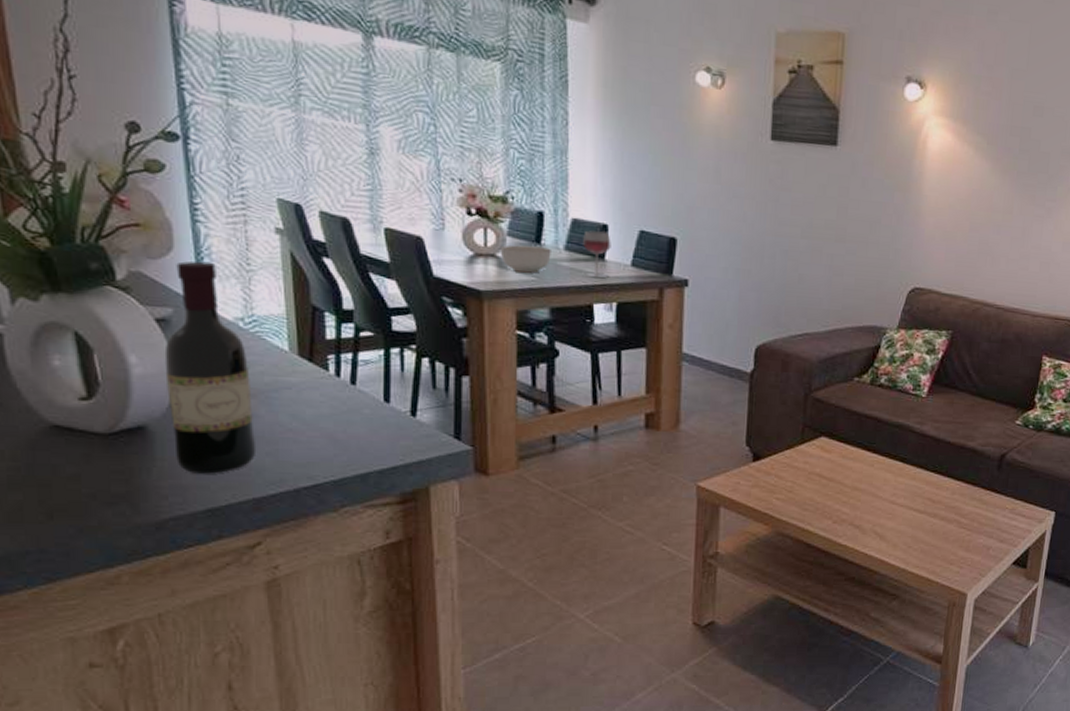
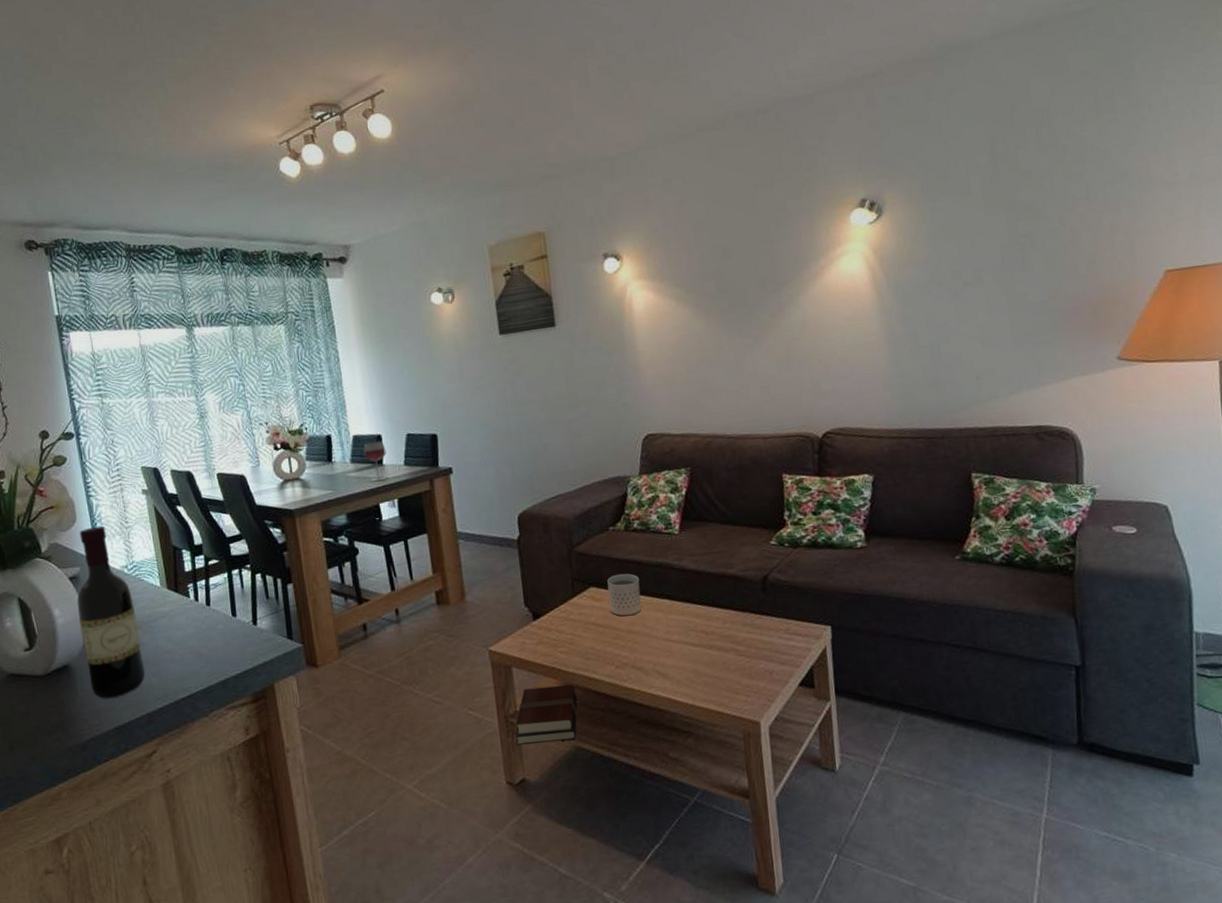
bowl: present [500,245,551,273] -> none [302,464,342,489]
books: none [711,531,786,589] -> present [515,684,578,746]
mug: none [838,427,876,473] -> present [607,573,642,617]

